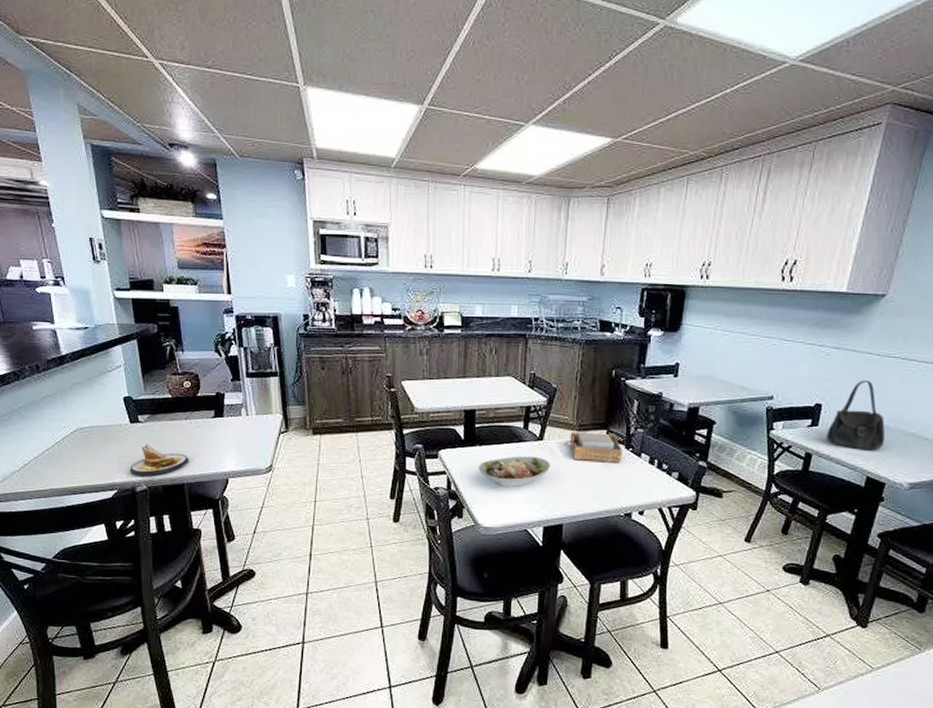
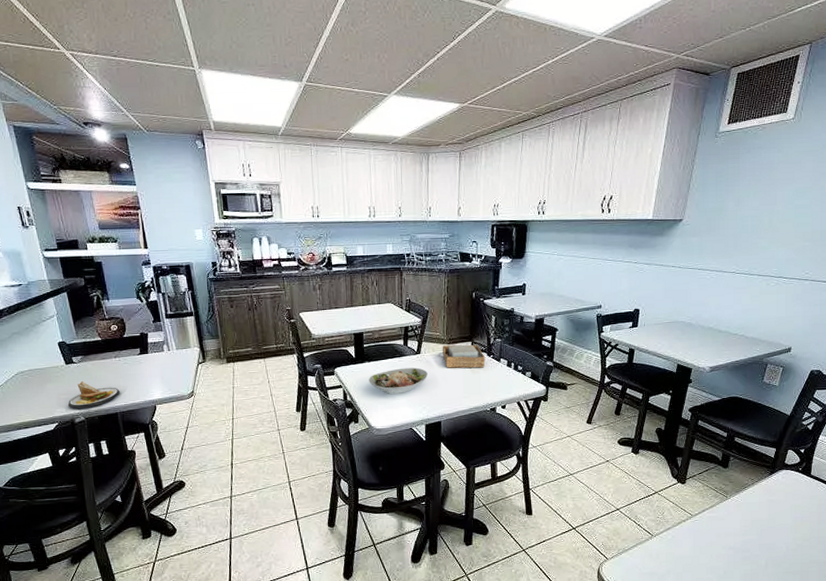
handbag: present [826,379,885,451] -> none [644,287,689,344]

